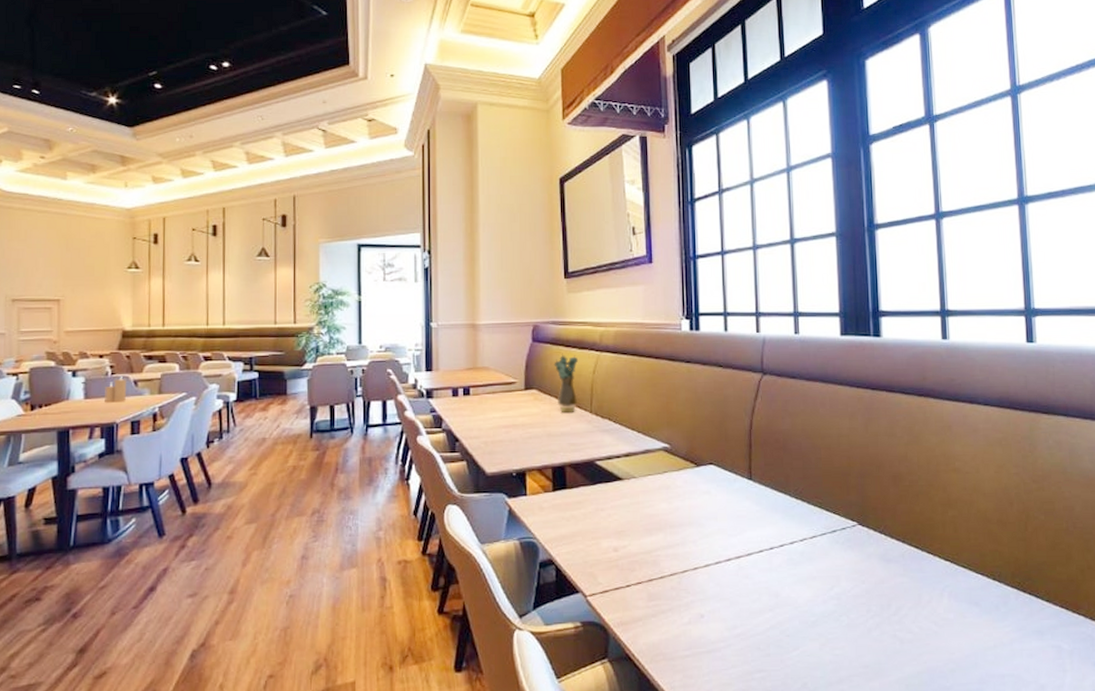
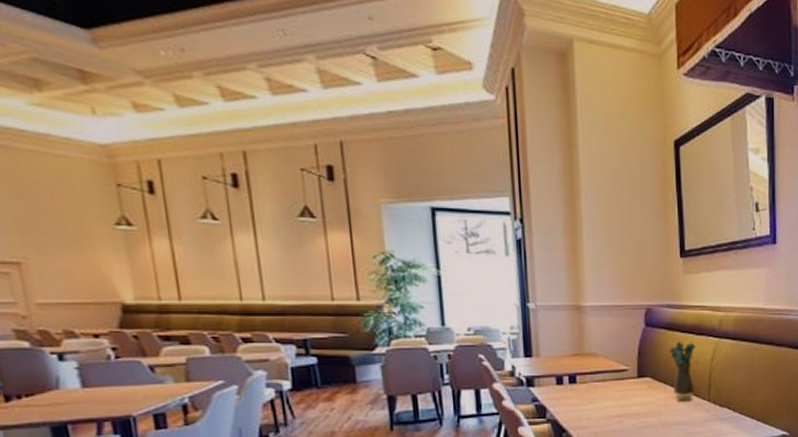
candle: present [103,375,127,404] -> none [109,360,142,394]

